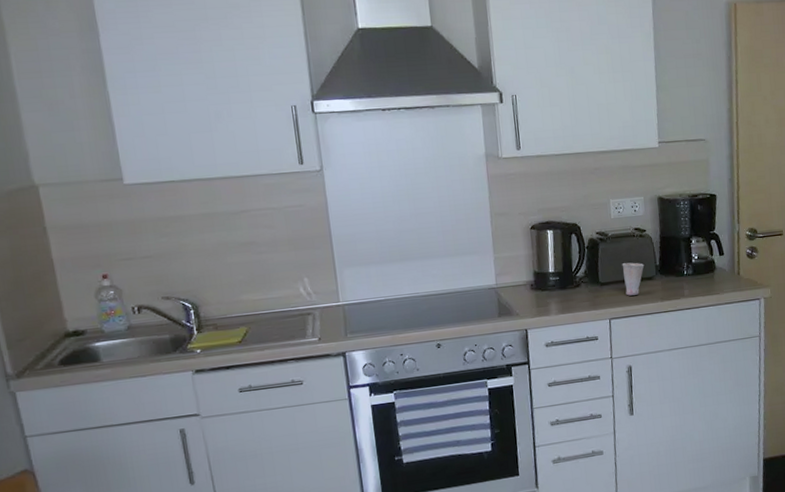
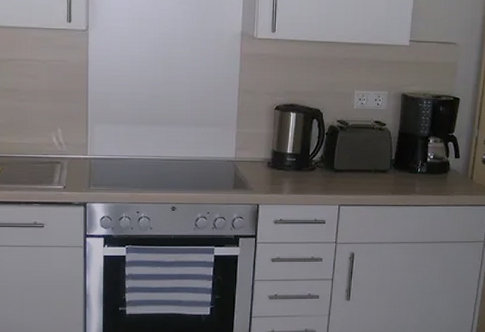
cup: present [622,262,645,296] -> none [358,153,380,185]

